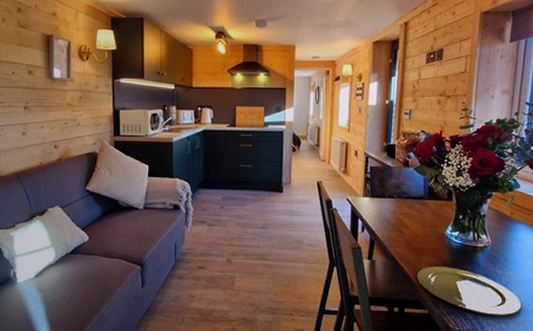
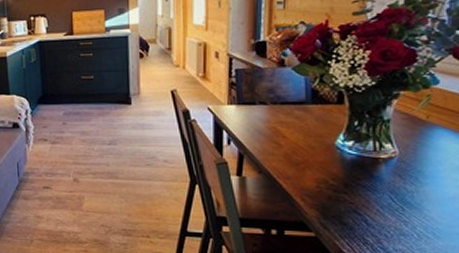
plate: present [416,267,522,316] -> none [299,183,443,240]

